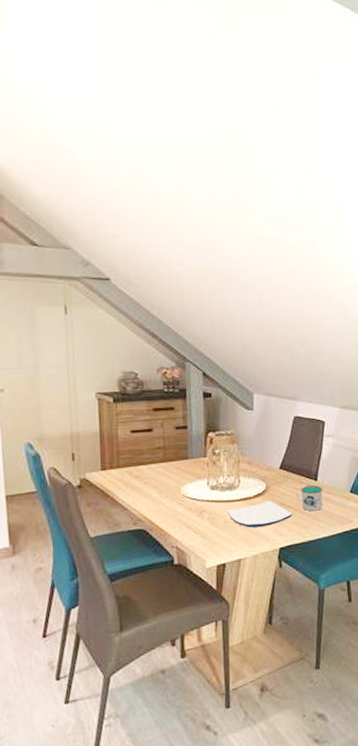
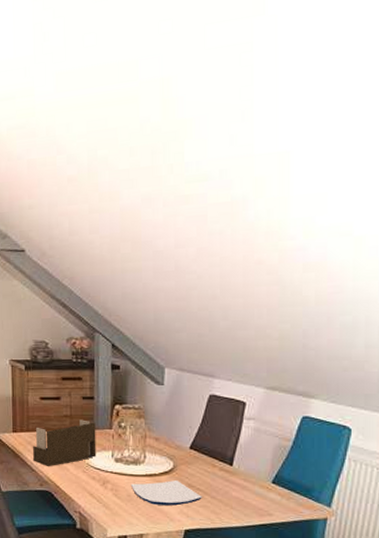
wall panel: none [124,450,192,504] -> present [33,420,97,467]
mug: present [296,485,323,512] -> none [207,470,238,498]

